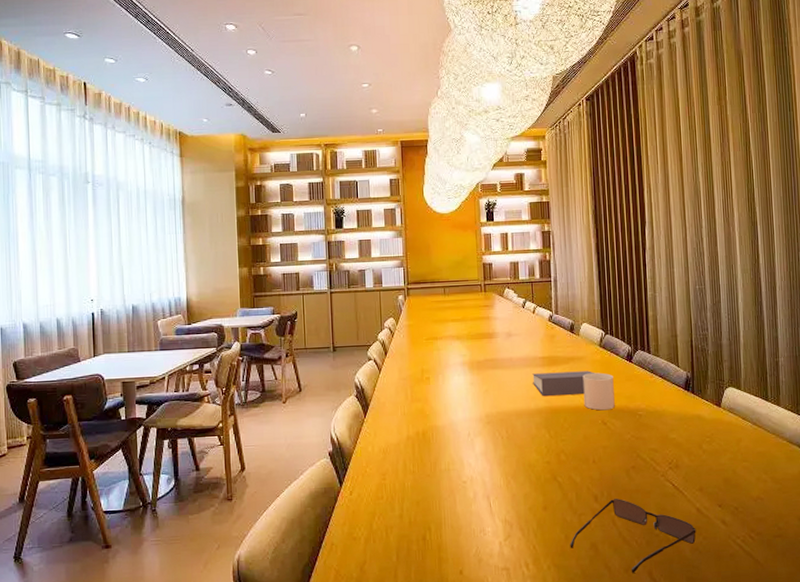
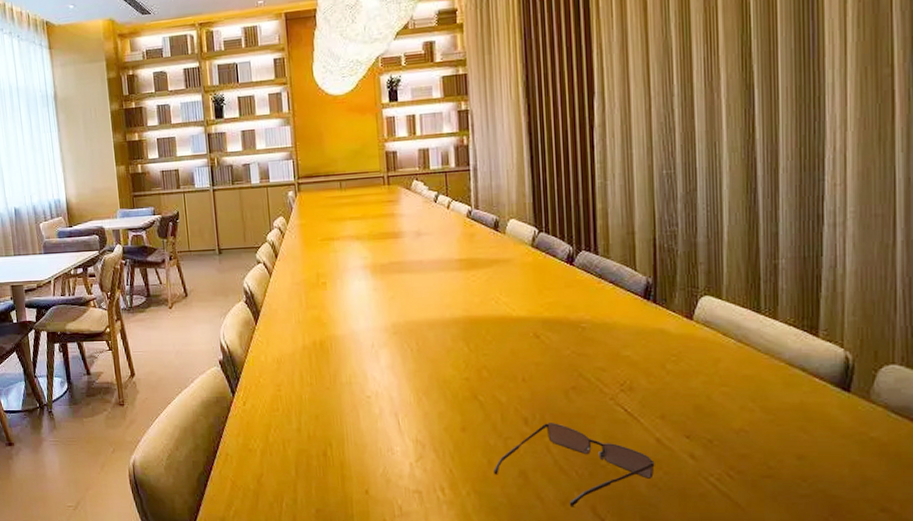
book: present [532,371,595,396] -> none [447,275,526,304]
mug: present [582,372,615,411] -> none [509,277,551,322]

